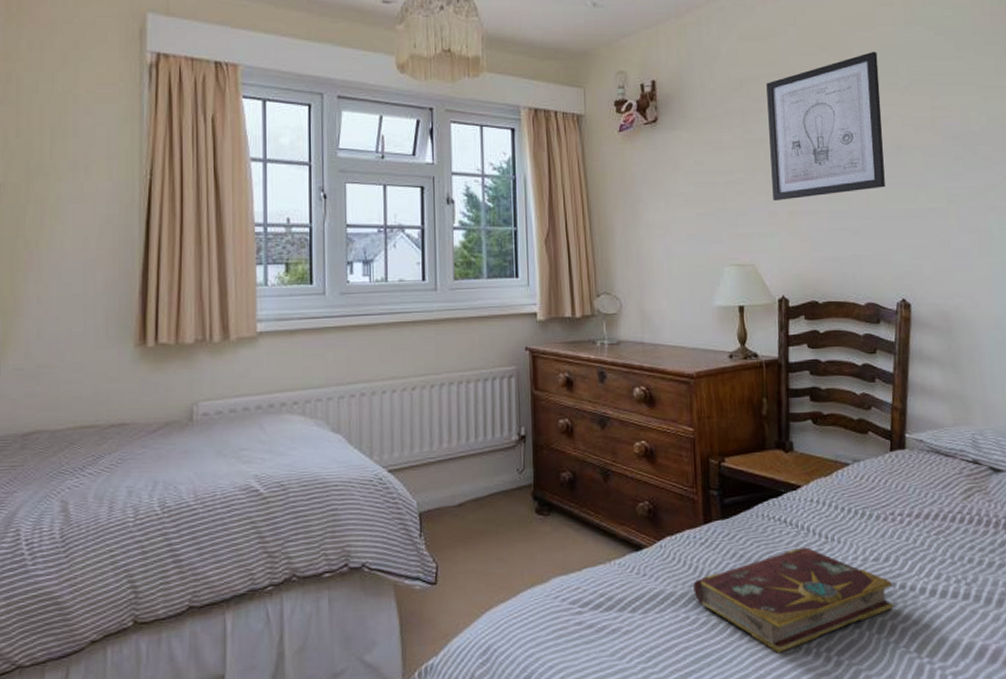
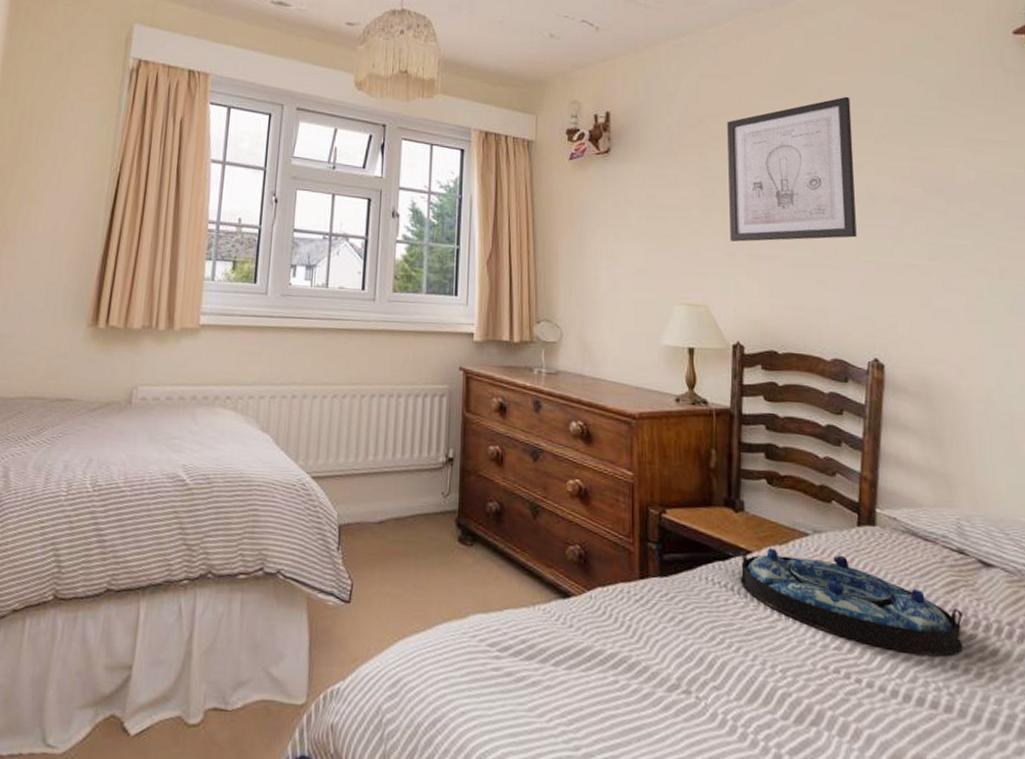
book: present [693,547,894,654] -> none [625,621,859,741]
serving tray: none [791,478,978,555] -> present [740,547,964,656]

